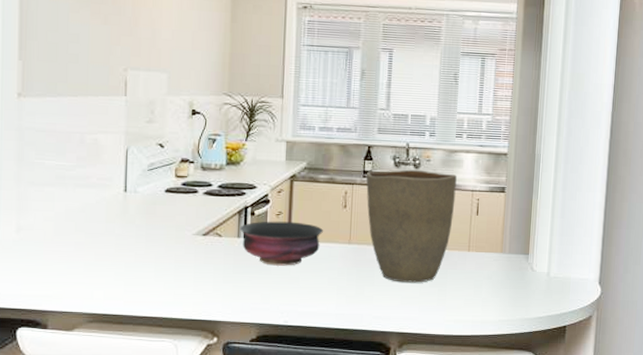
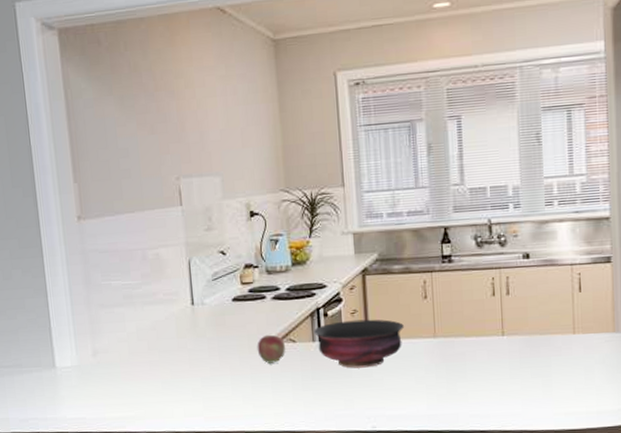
fruit: none [184,227,211,255] -> present [257,334,285,363]
vase: present [366,169,457,283] -> none [445,247,552,375]

